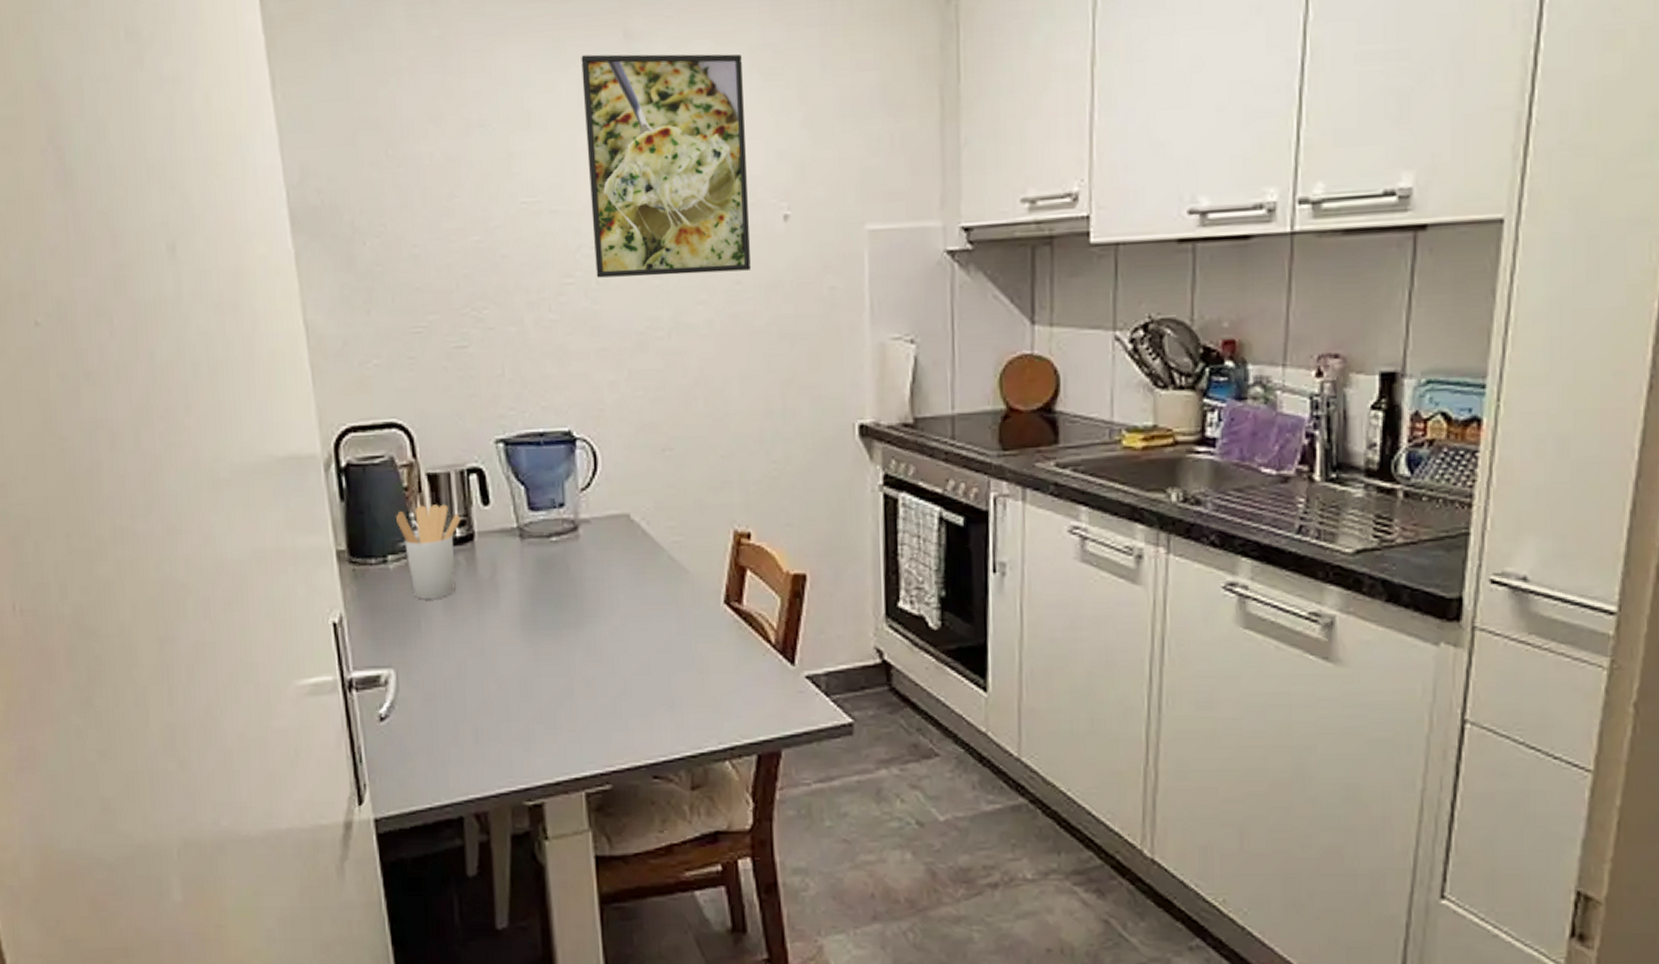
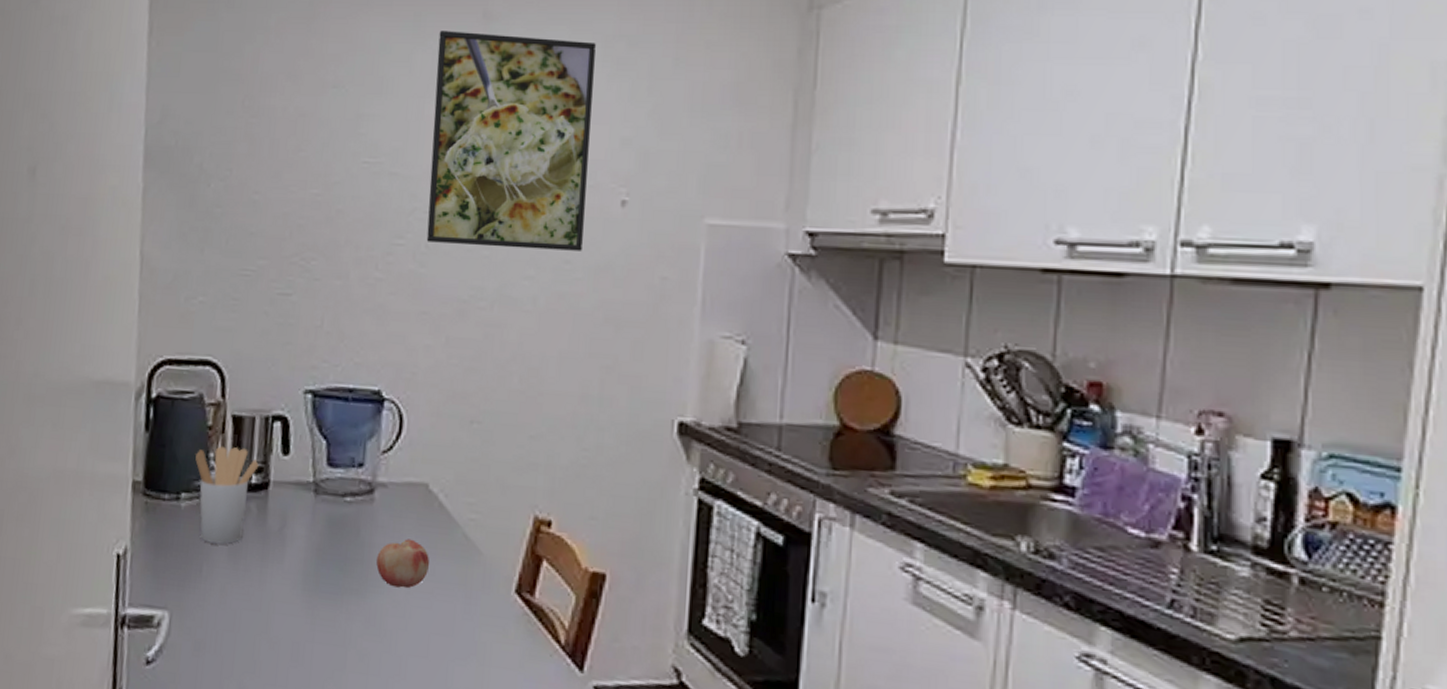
fruit: none [589,568,641,615] -> present [376,539,430,589]

